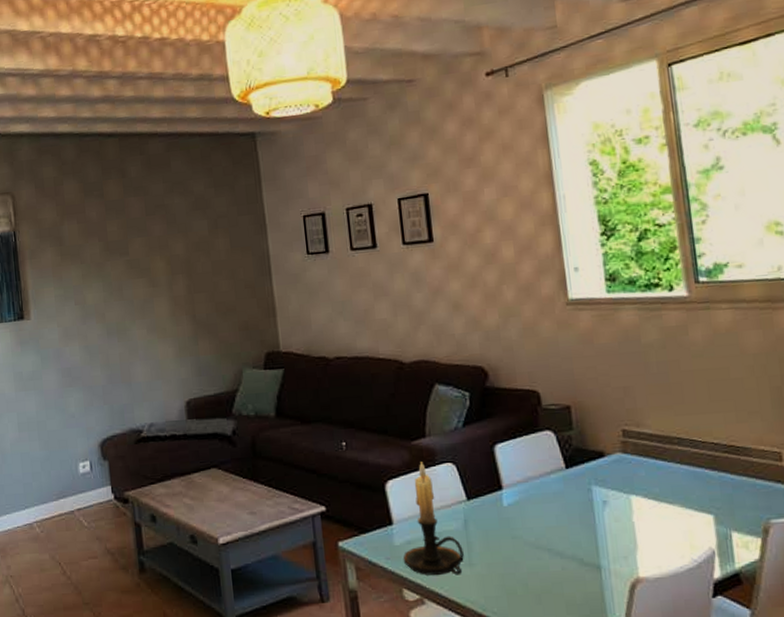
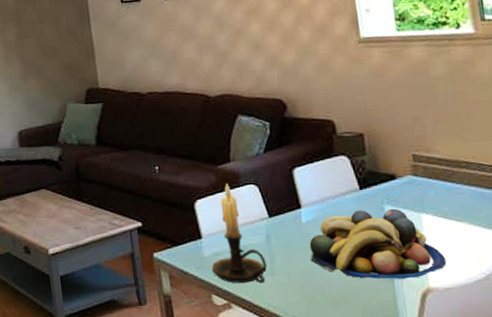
fruit bowl: none [510,489,657,569] -> present [309,208,447,279]

